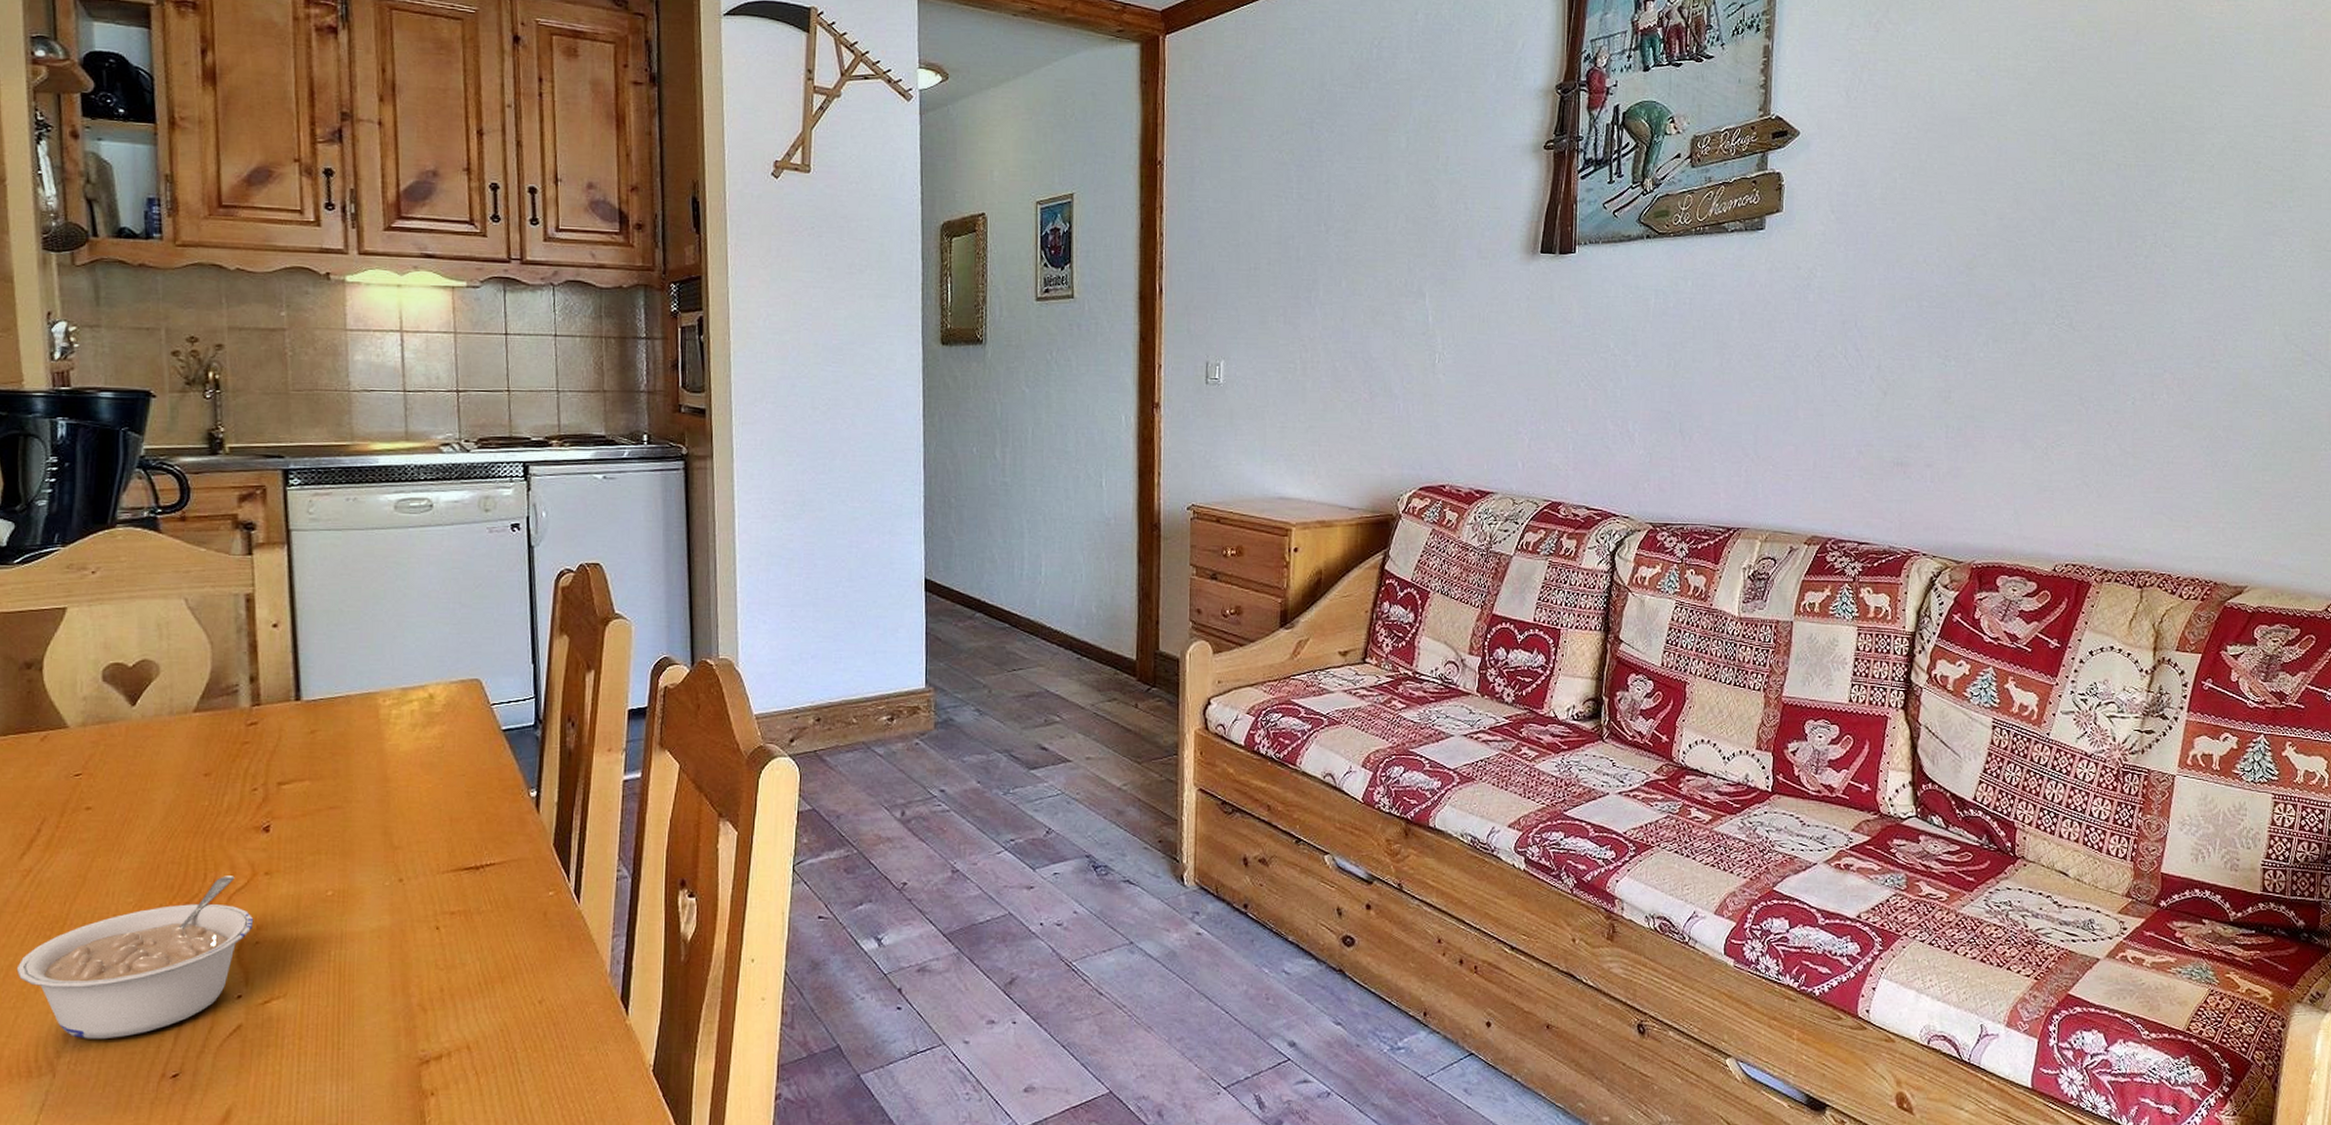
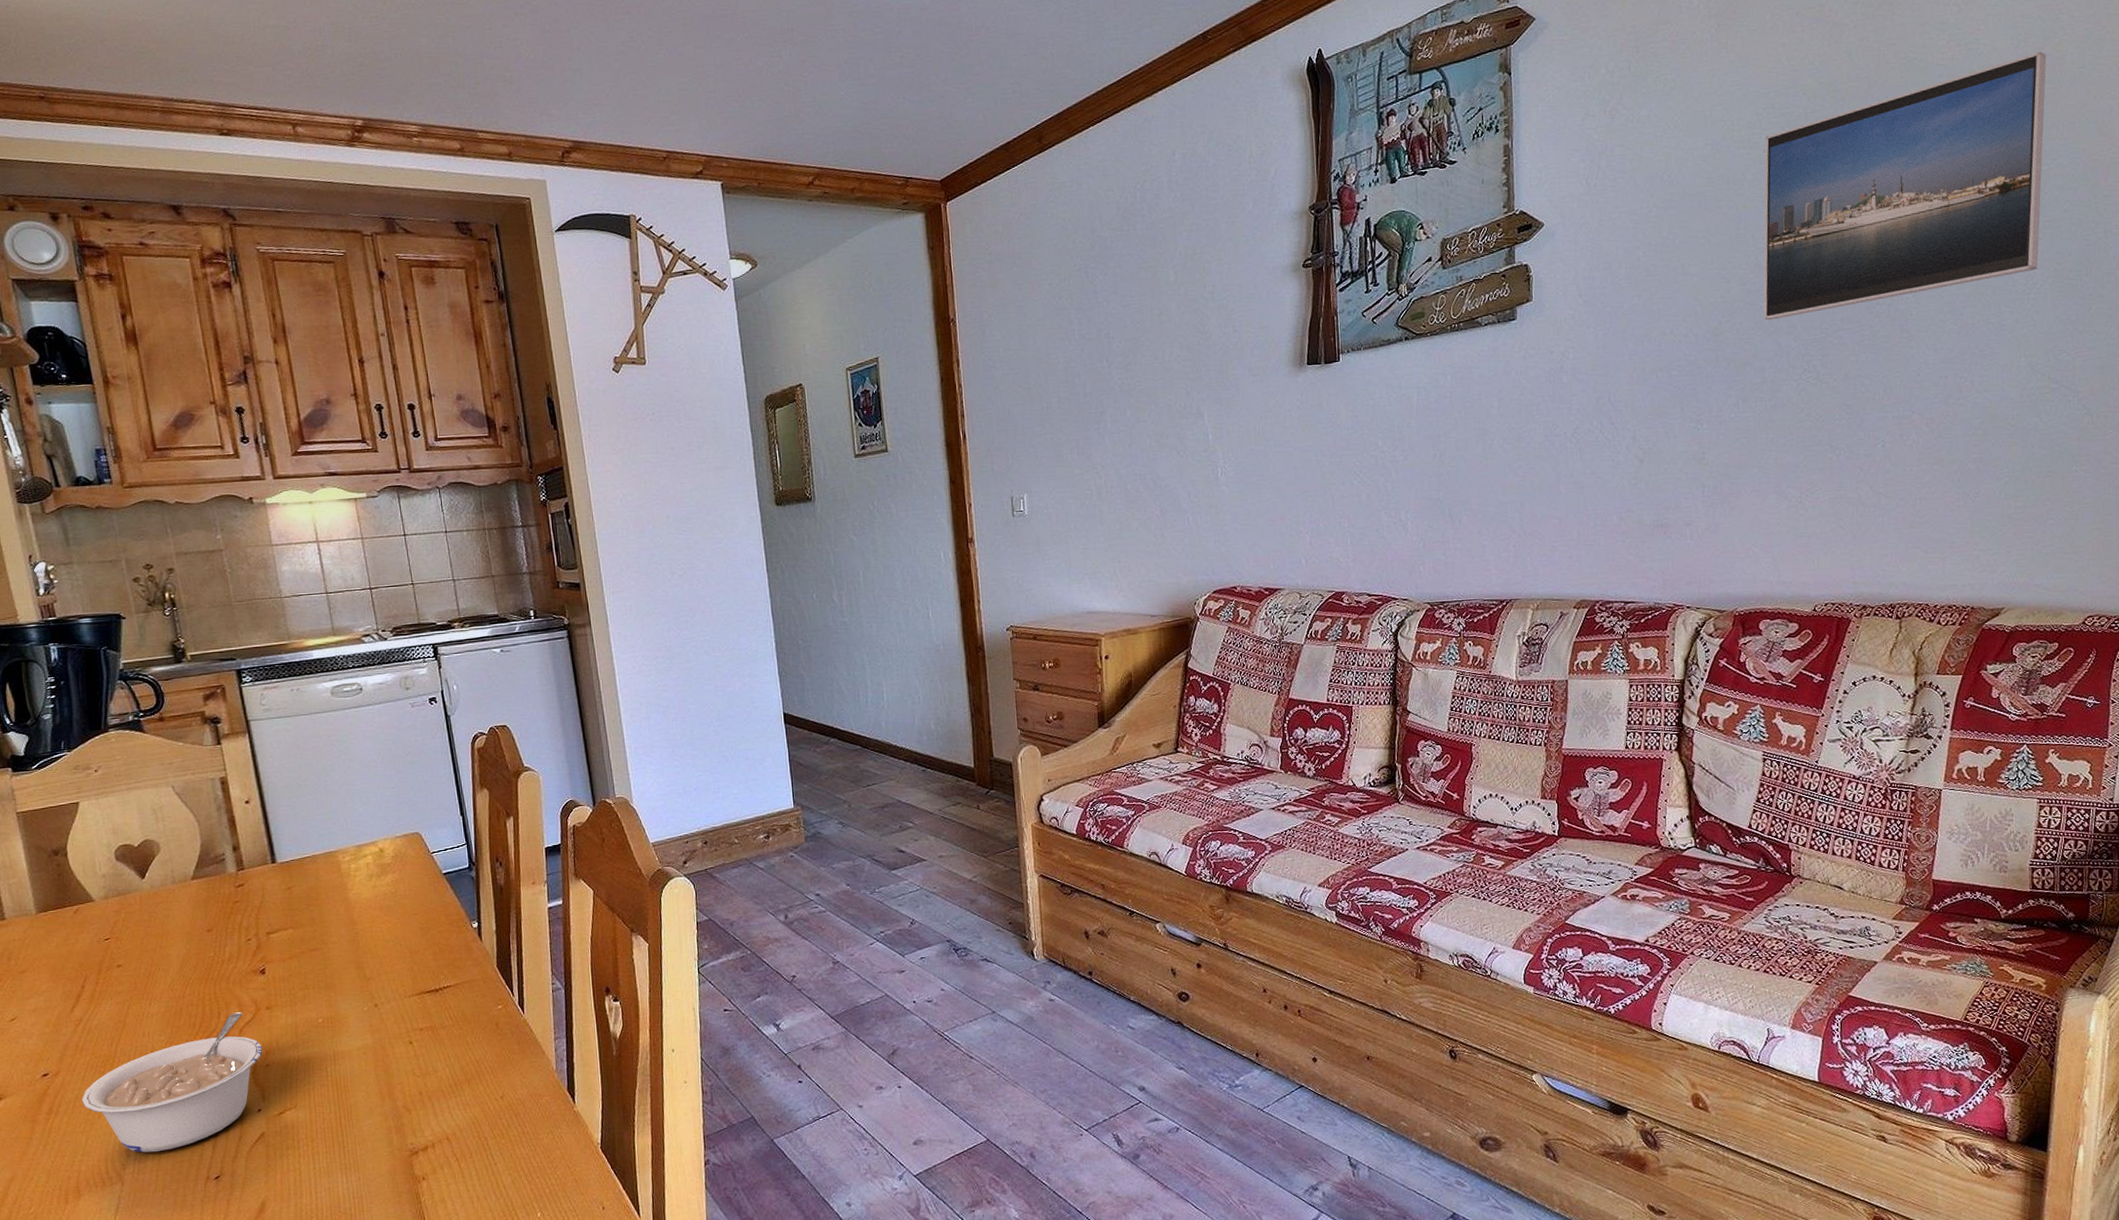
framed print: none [2018,16,2314,260] -> present [1763,52,2047,321]

